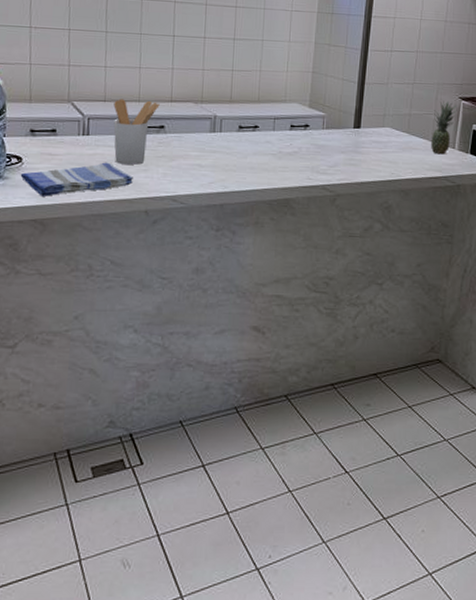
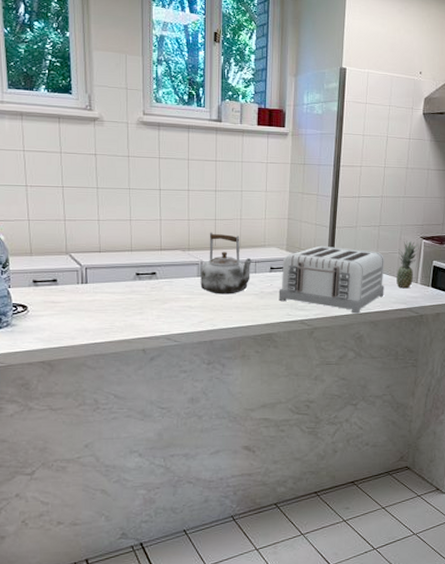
dish towel: present [20,162,133,197] -> none [27,307,130,340]
utensil holder: present [113,99,160,165] -> none [108,249,151,308]
kettle: none [212,83,273,154] -> present [200,232,254,294]
toaster: none [298,103,418,181] -> present [278,245,384,314]

